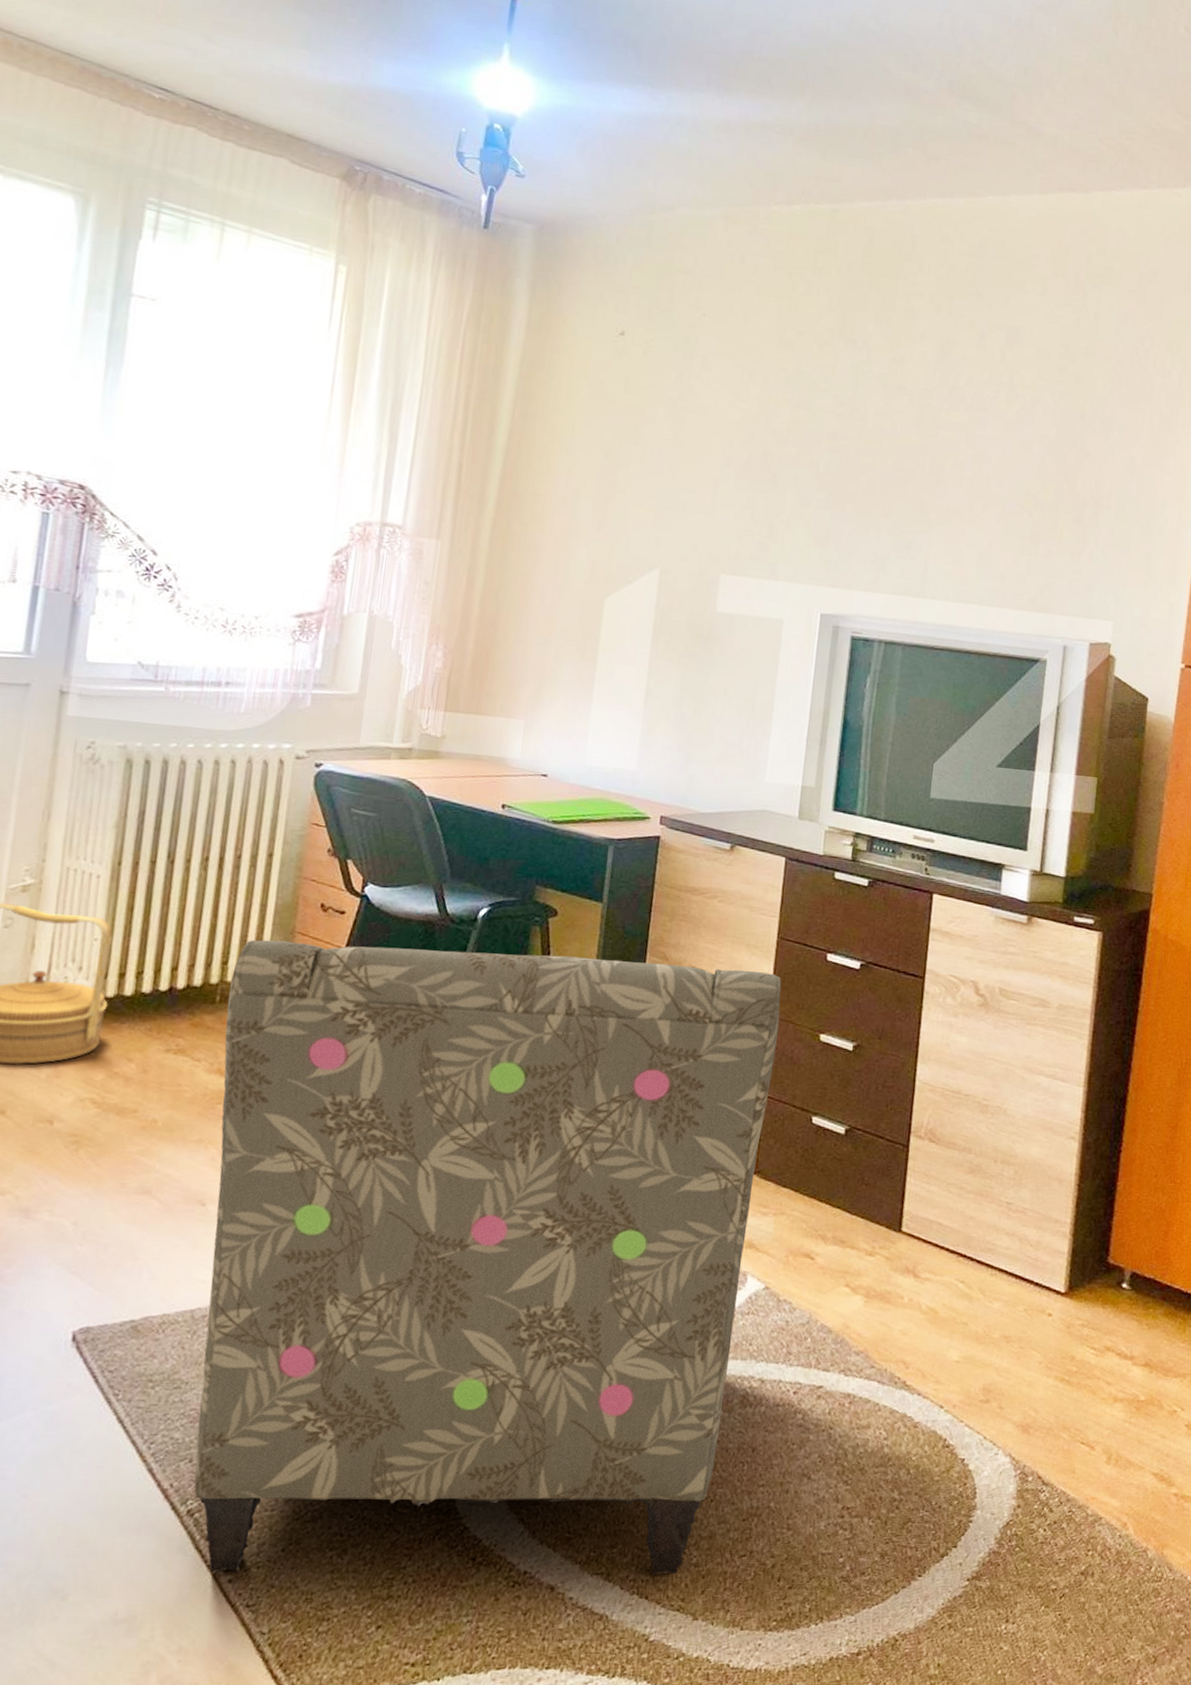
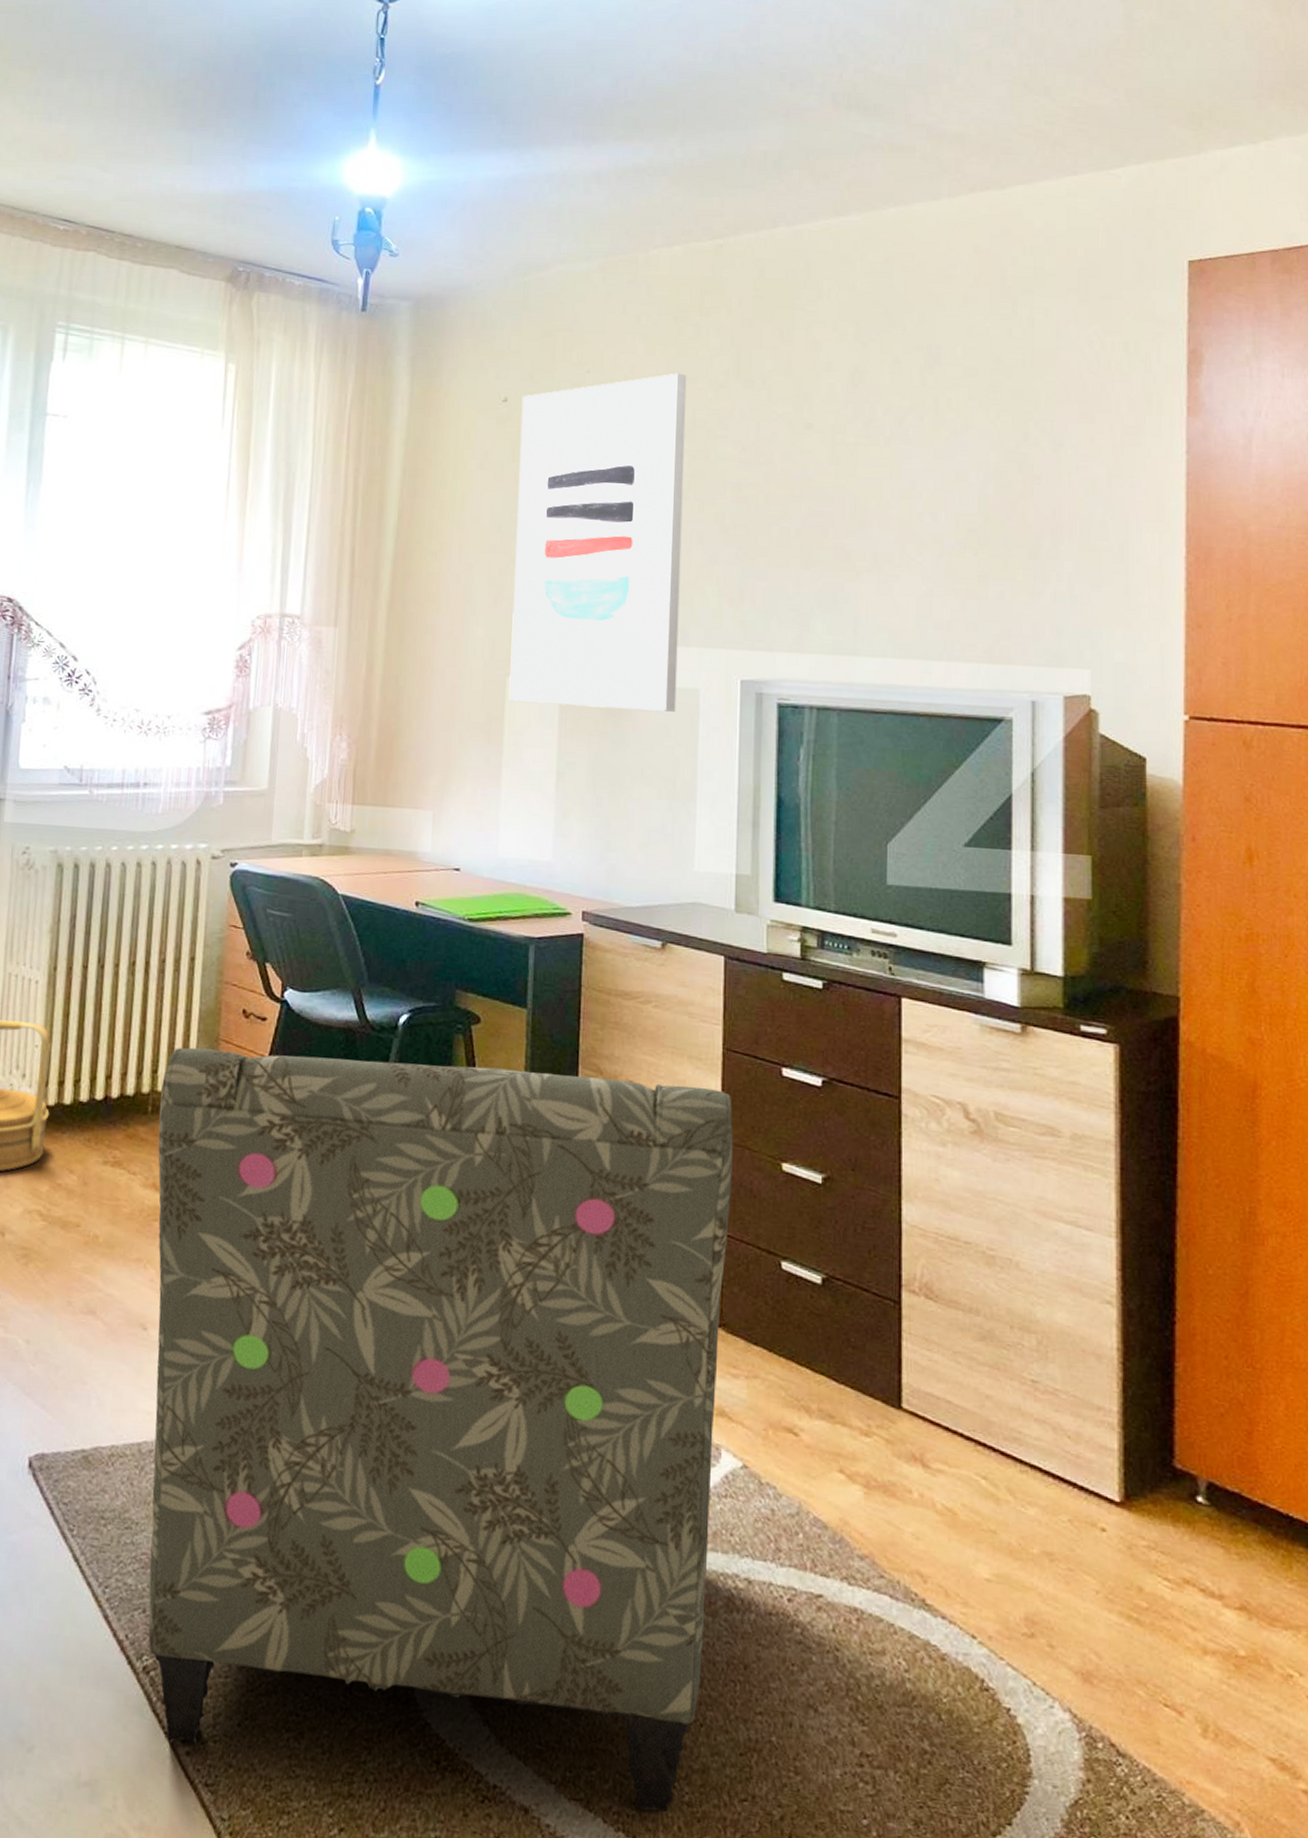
wall art: none [605,325,796,639] -> present [508,373,687,712]

